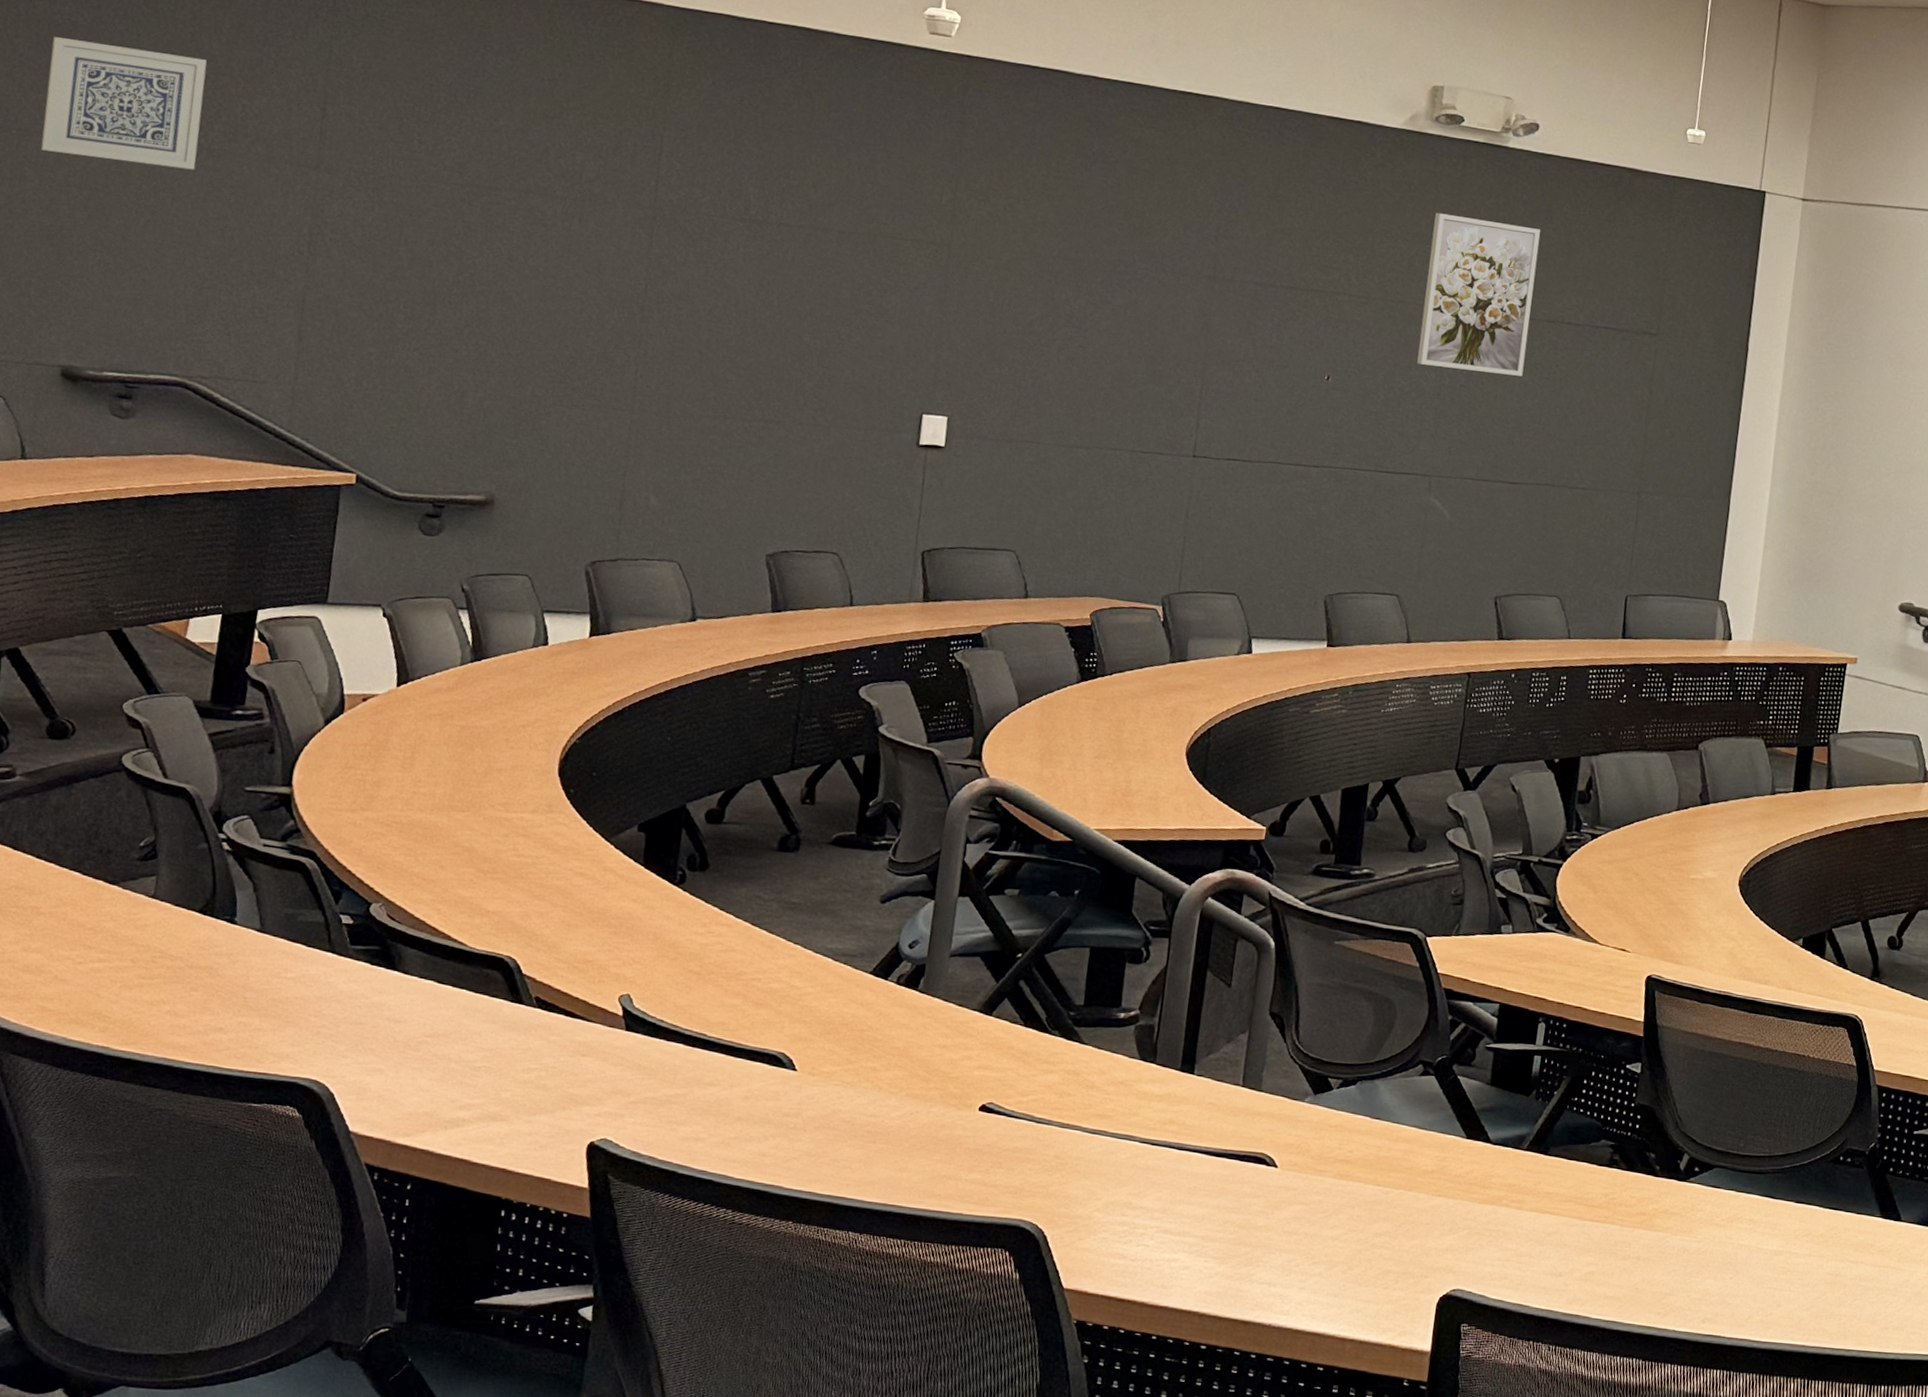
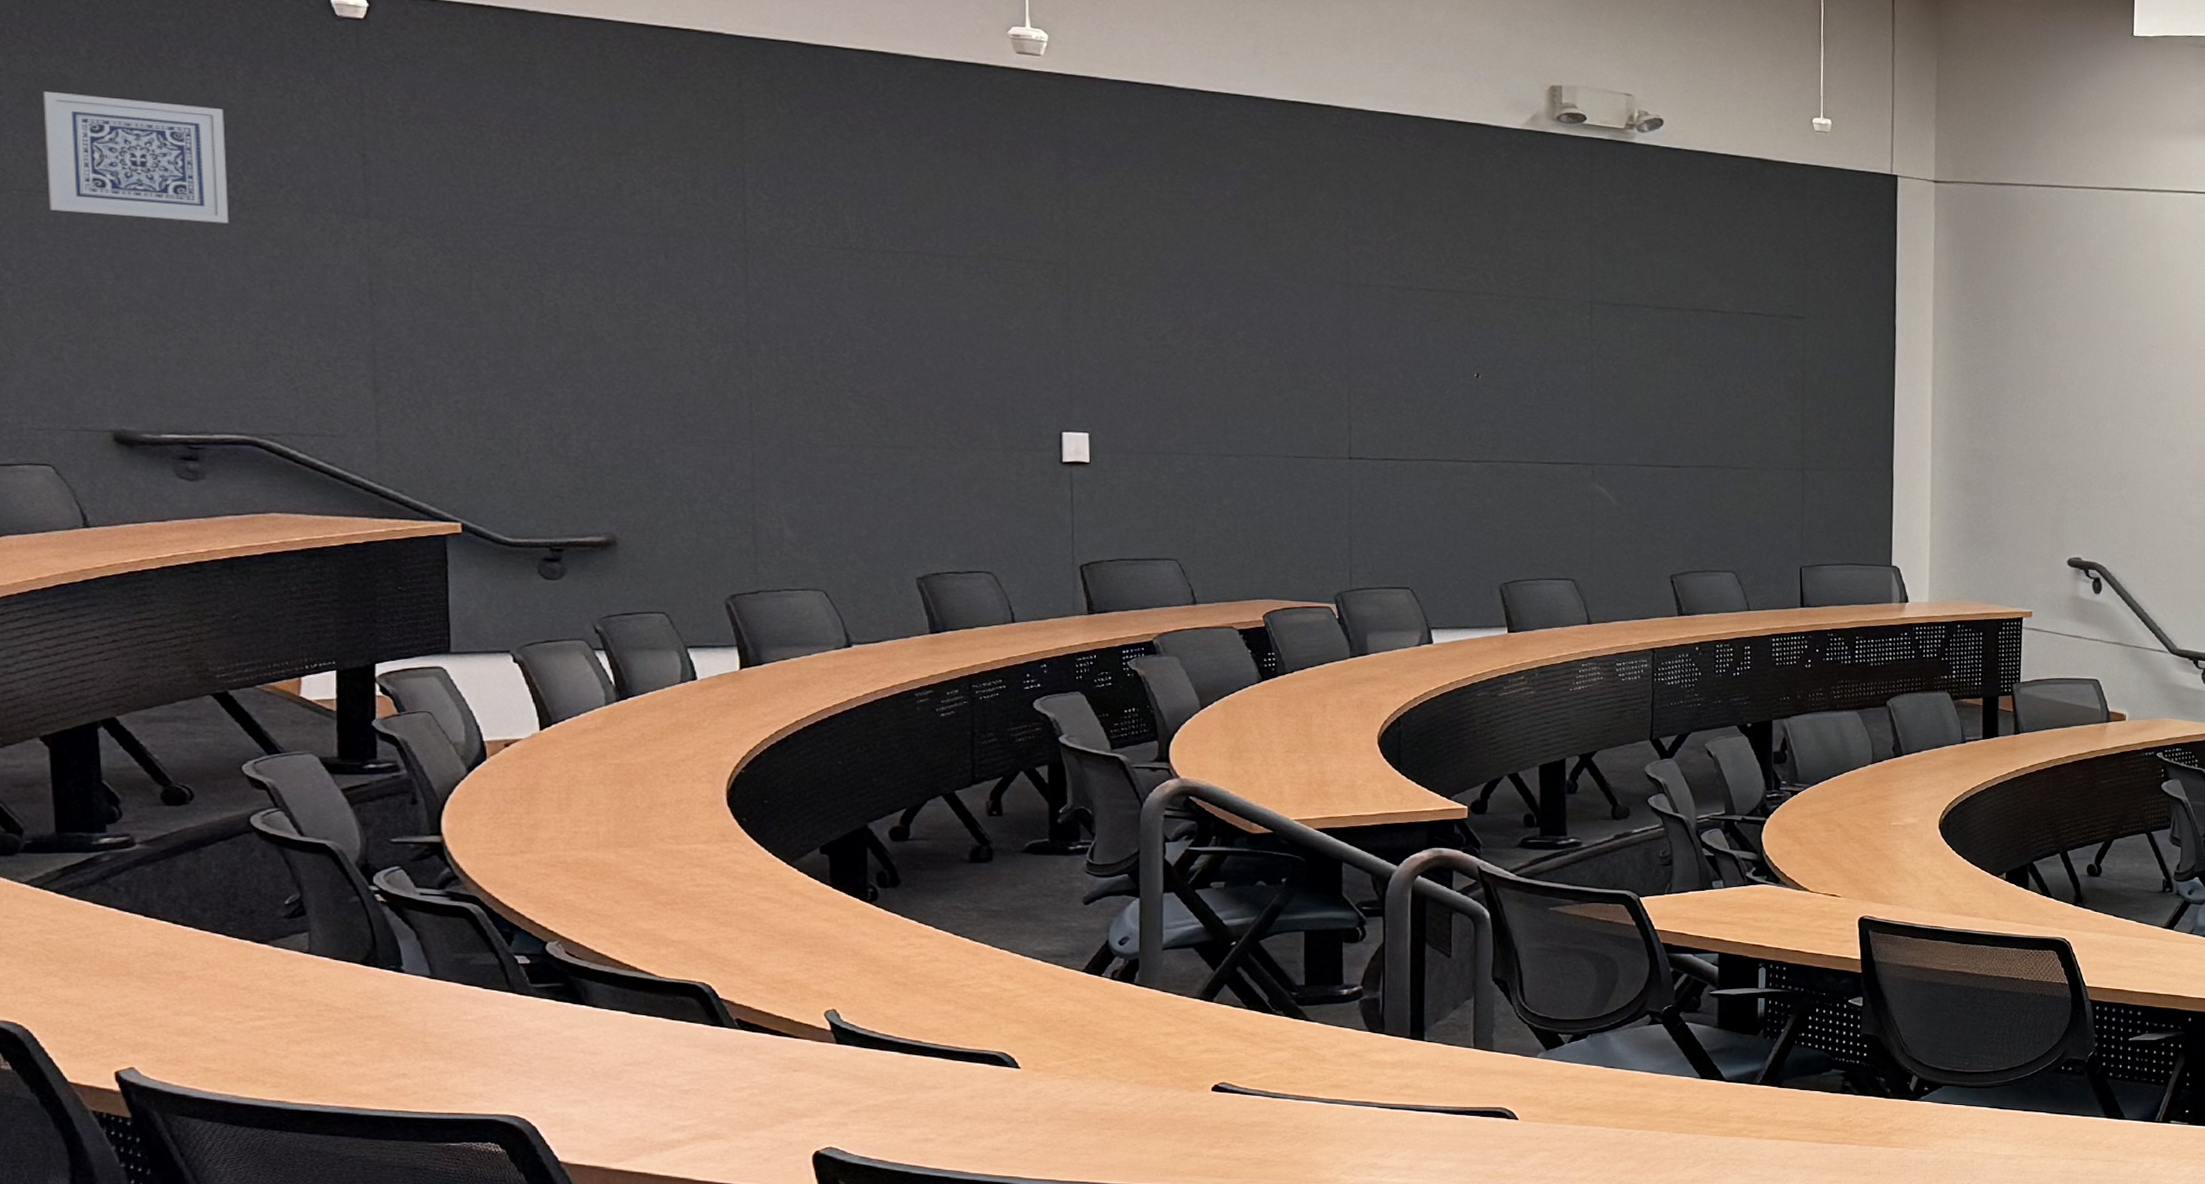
wall art: present [1417,212,1540,377] -> none [1566,210,1677,364]

